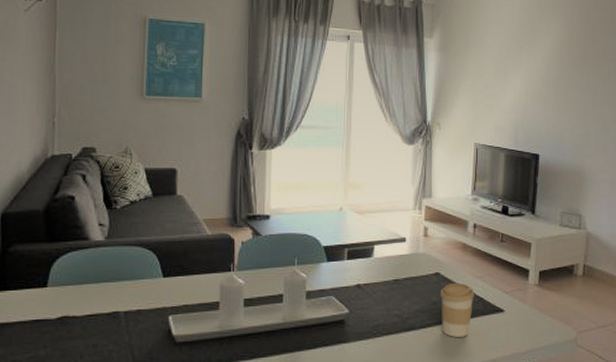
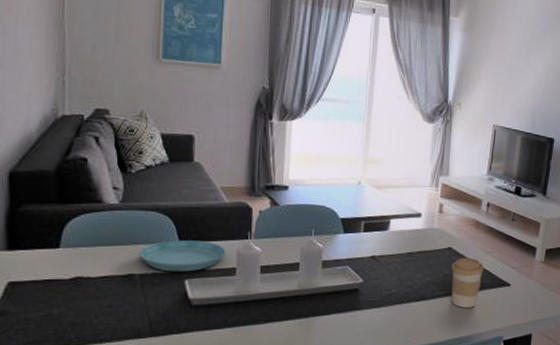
saucer: none [123,275,209,308] -> present [139,240,226,272]

